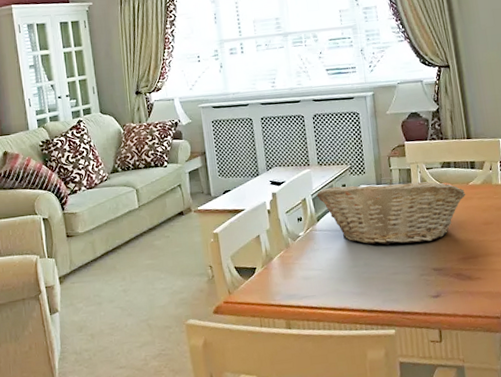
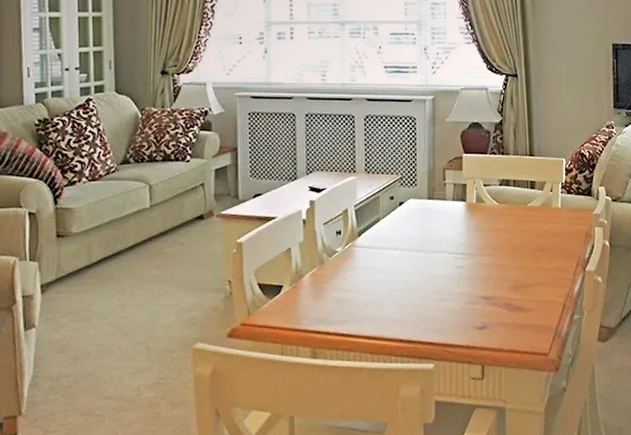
fruit basket: present [317,179,466,245] -> none [361,194,523,268]

